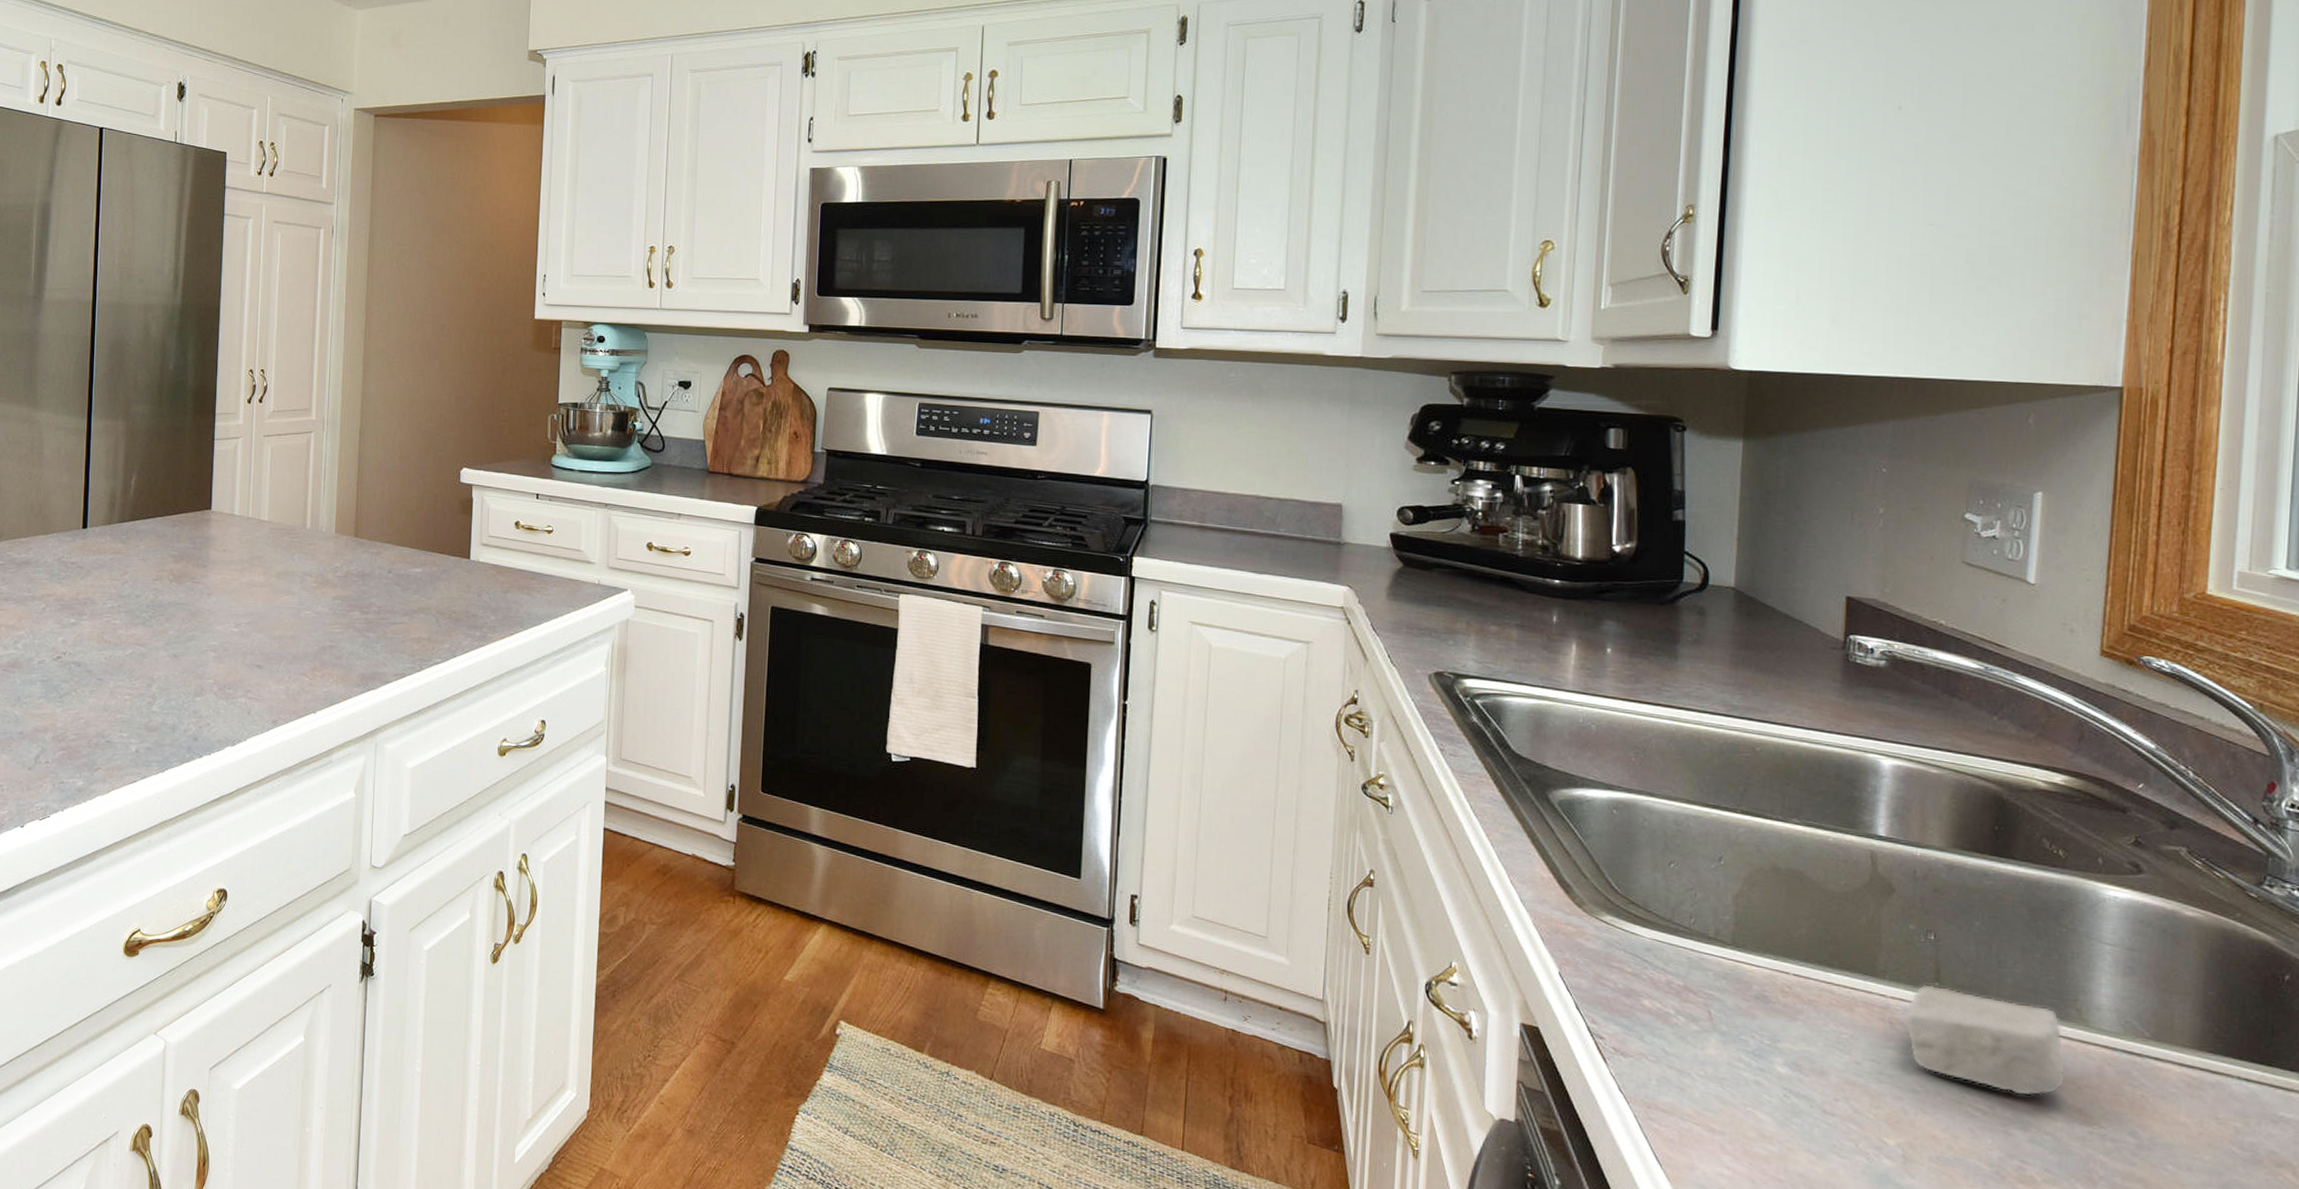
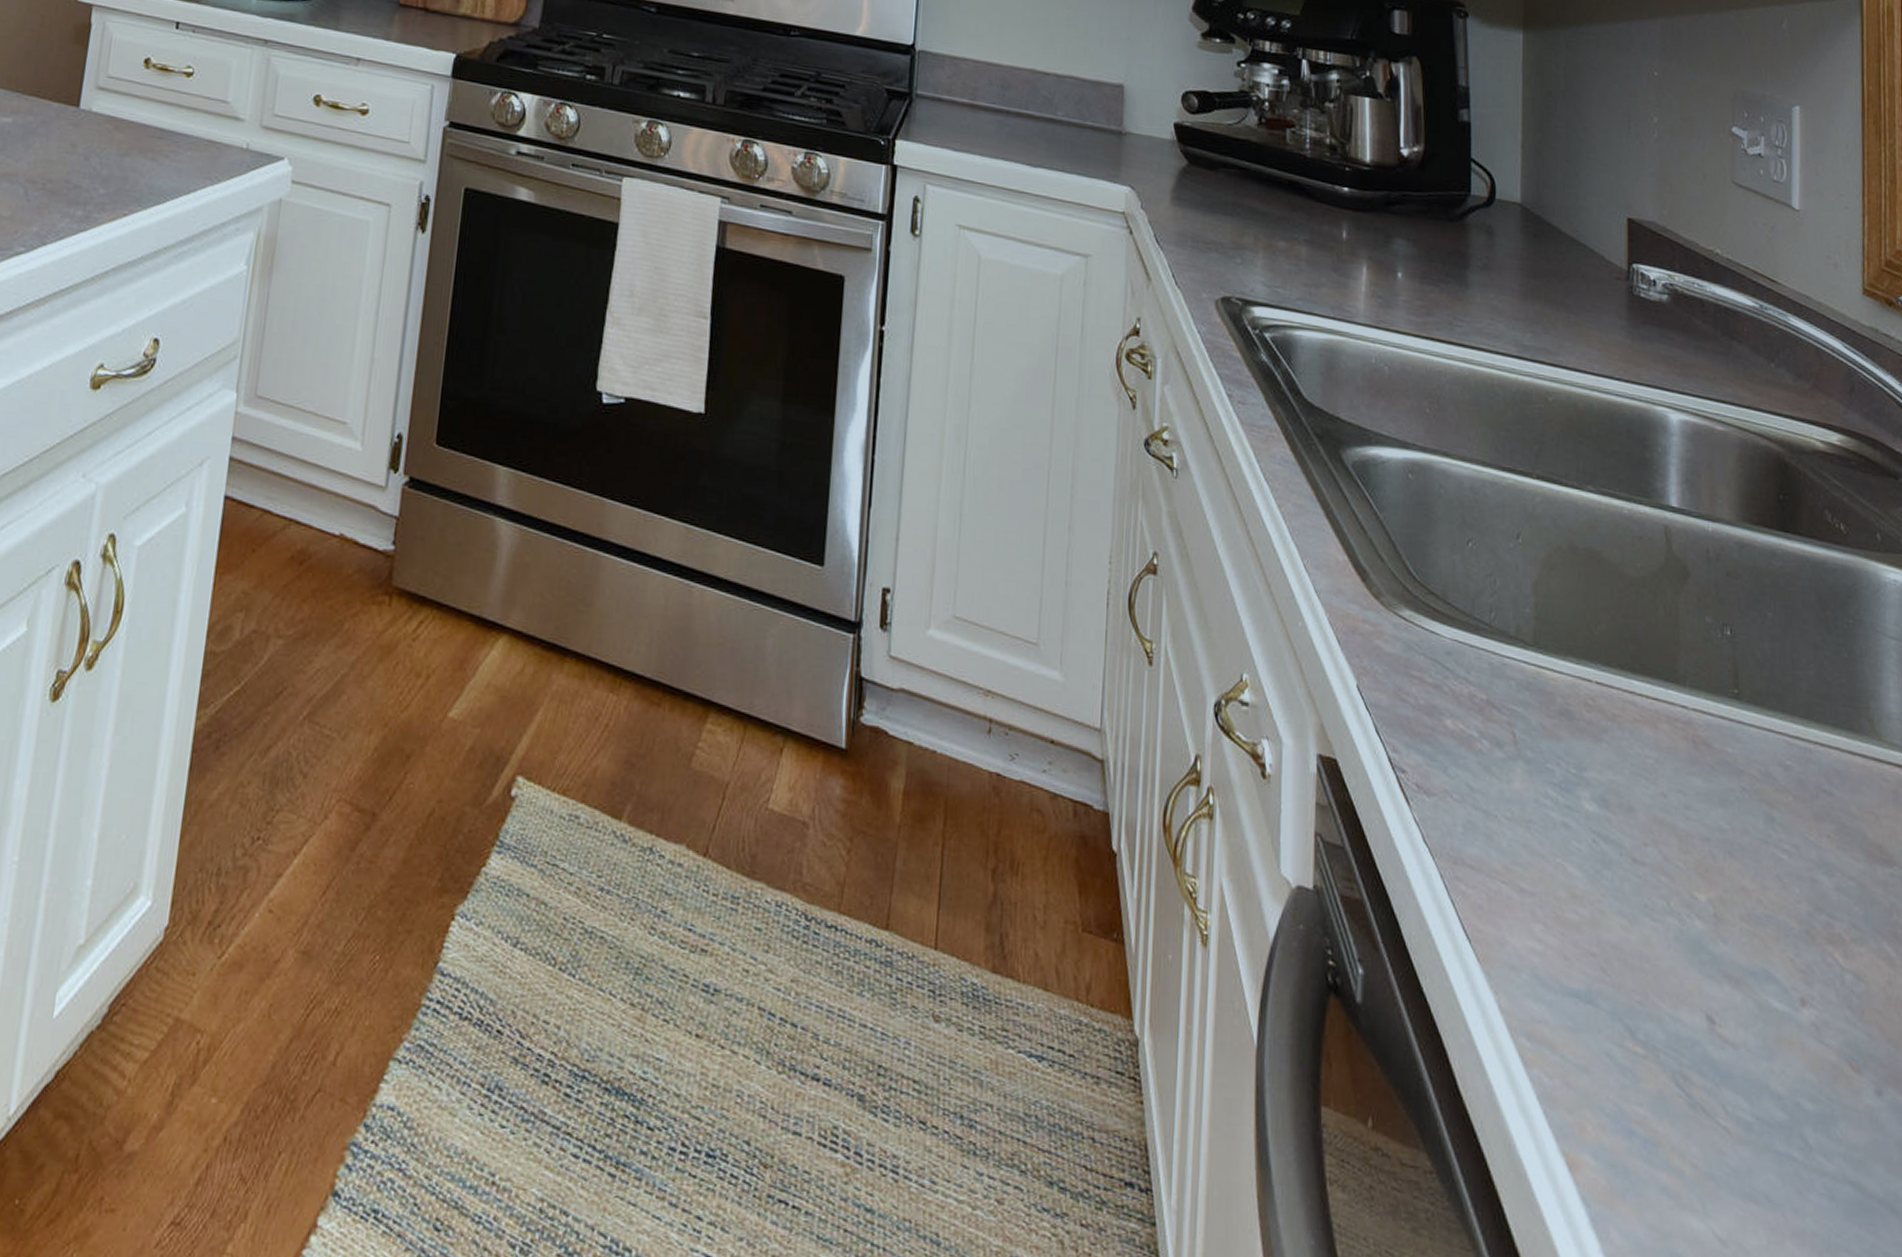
soap bar: present [1905,984,2066,1097] -> none [1708,692,1865,832]

